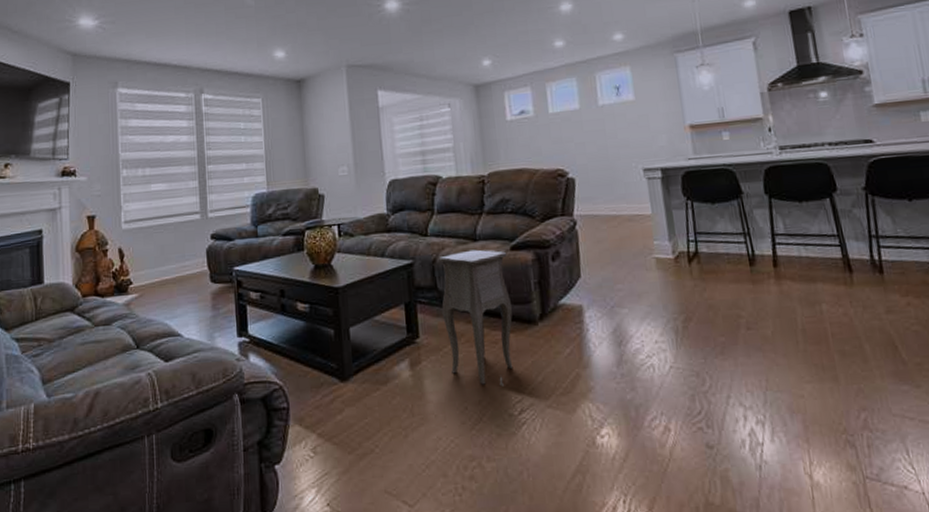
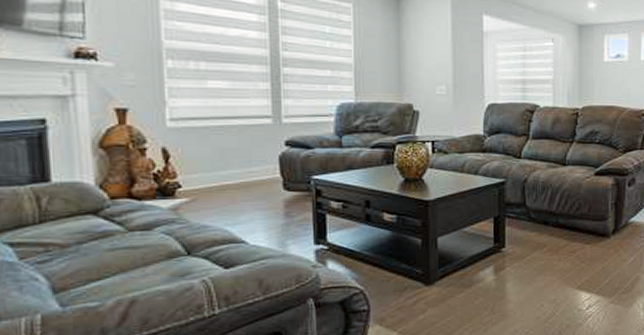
side table: present [439,249,513,386] -> none [528,173,591,287]

